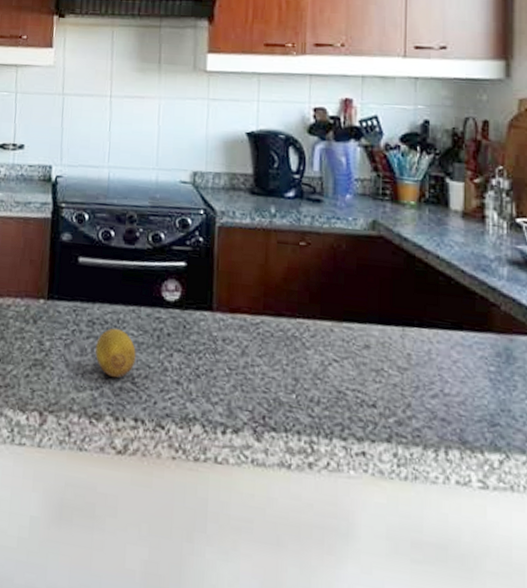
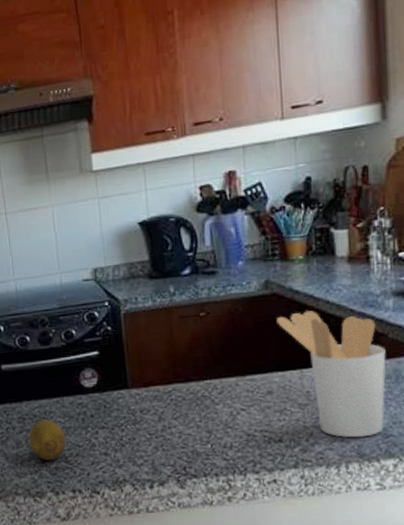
utensil holder: none [381,262,497,421] -> present [276,310,386,438]

